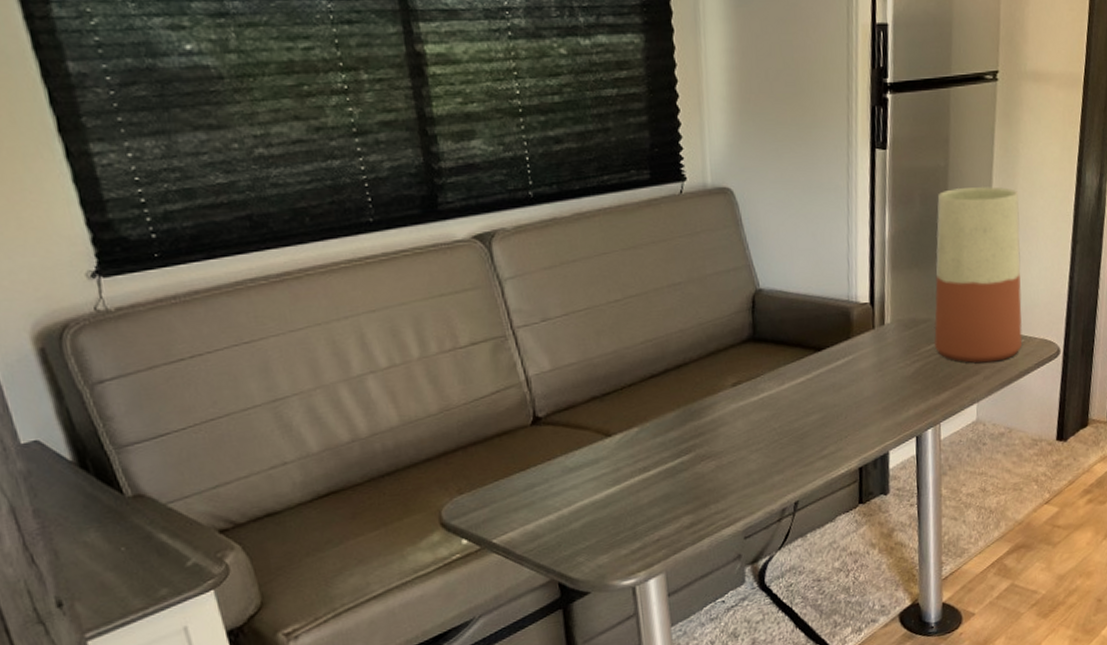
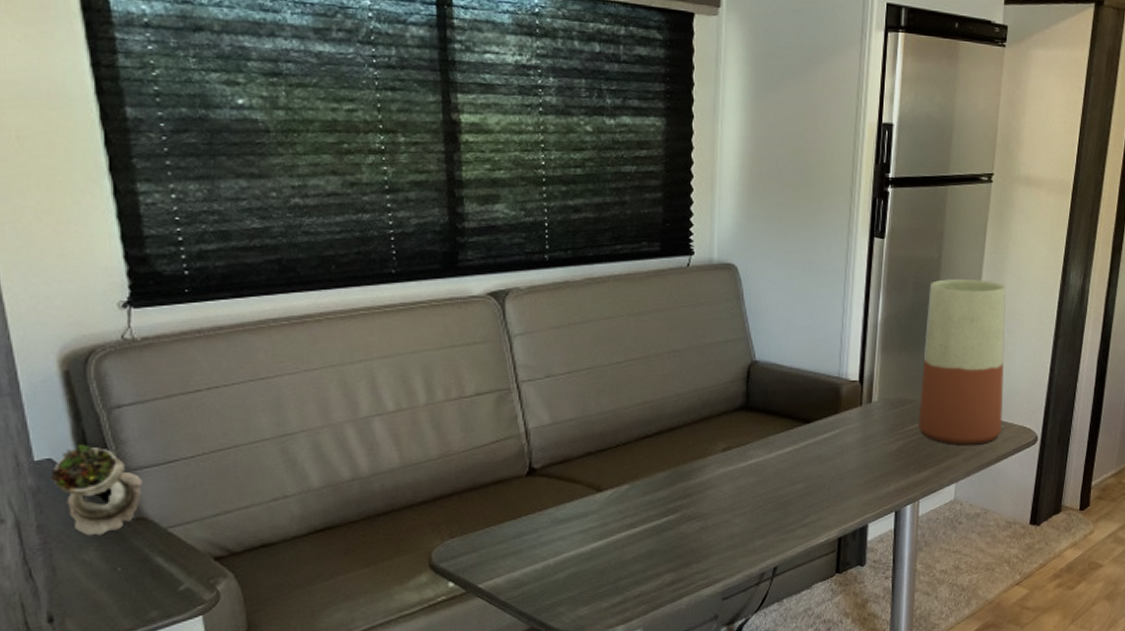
succulent plant: none [40,423,137,517] -> present [50,445,143,536]

